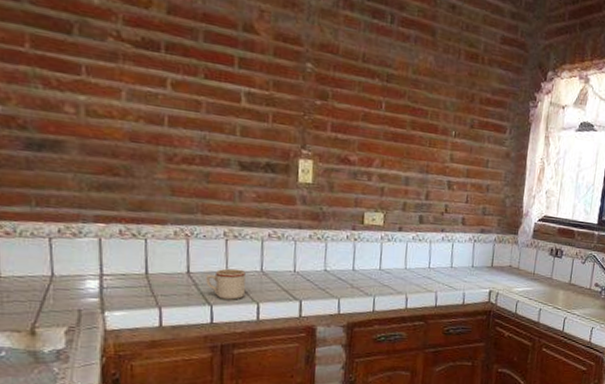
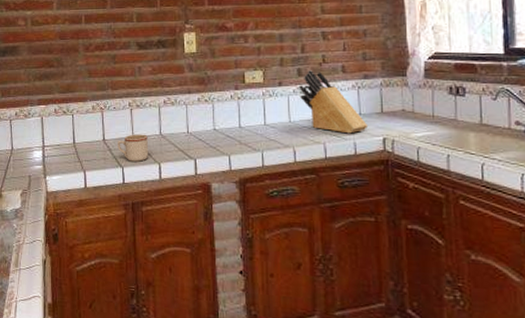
knife block: none [418,218,478,285] -> present [298,70,367,134]

